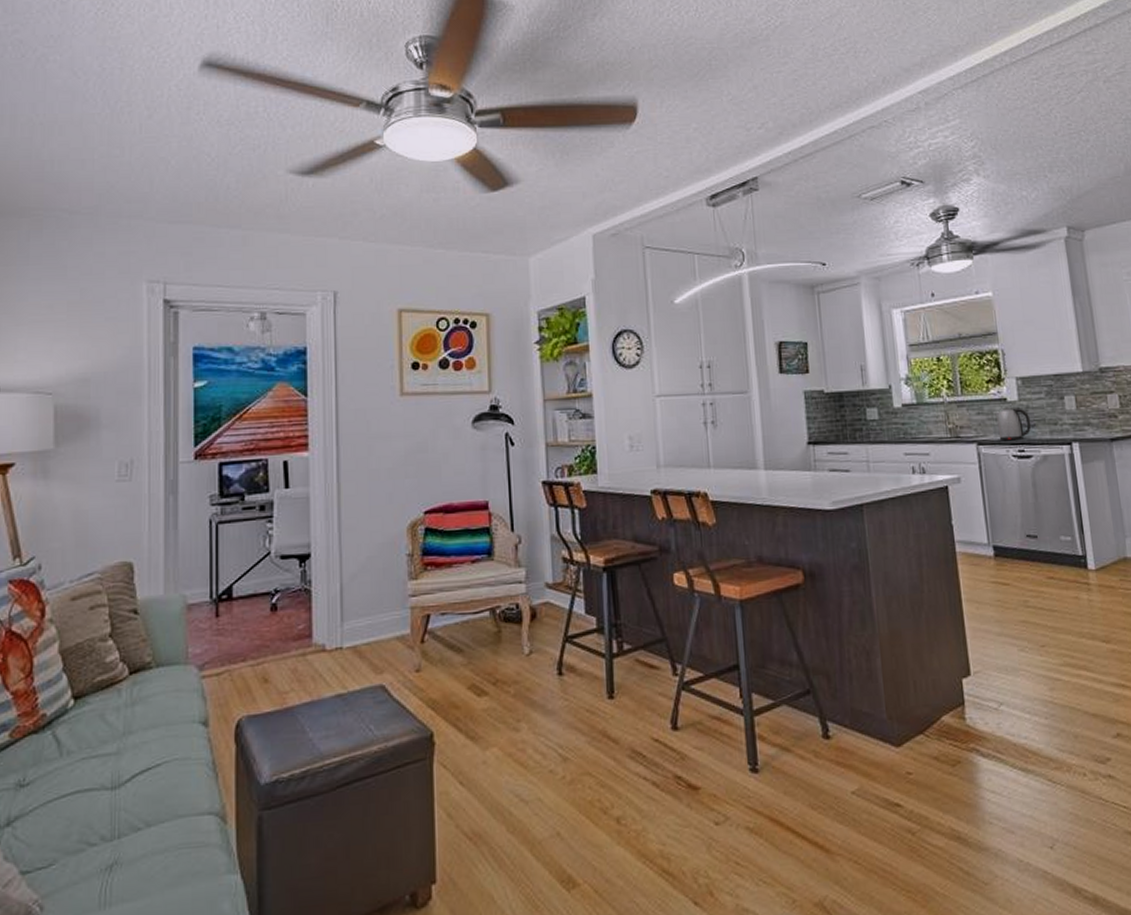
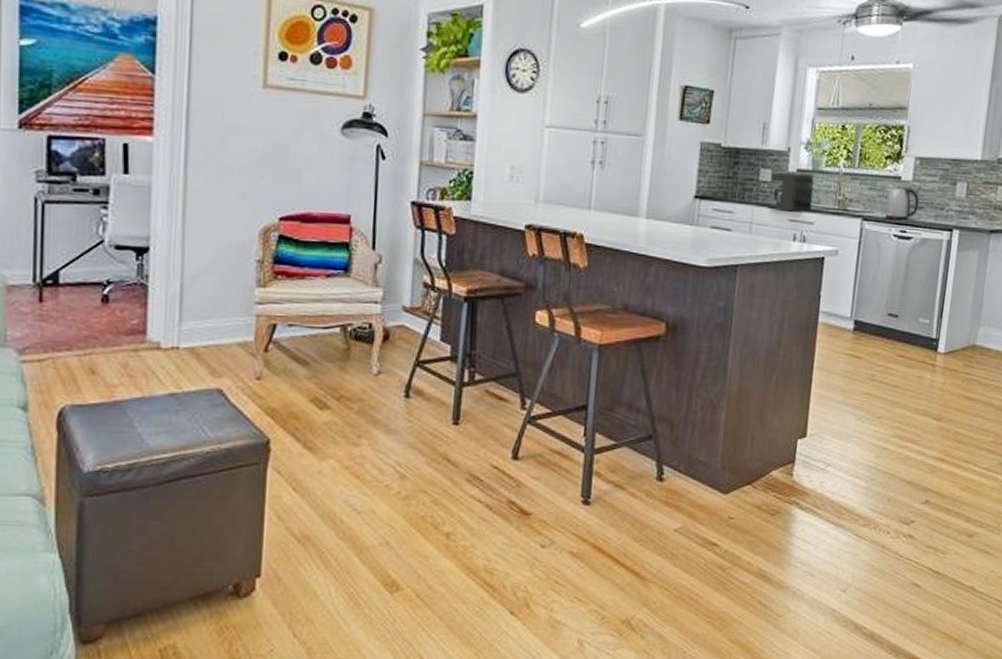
coffee maker: none [878,407,925,447] -> present [766,172,814,213]

